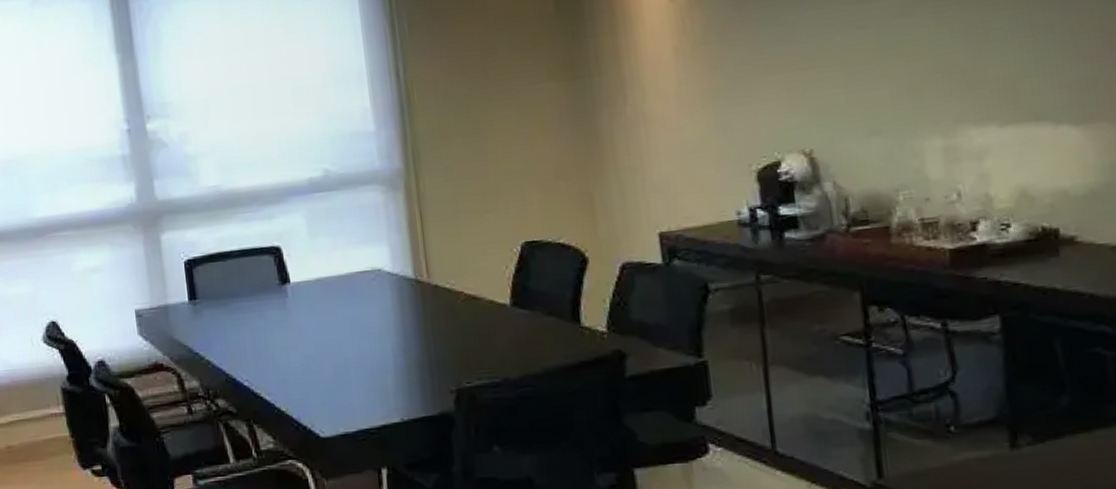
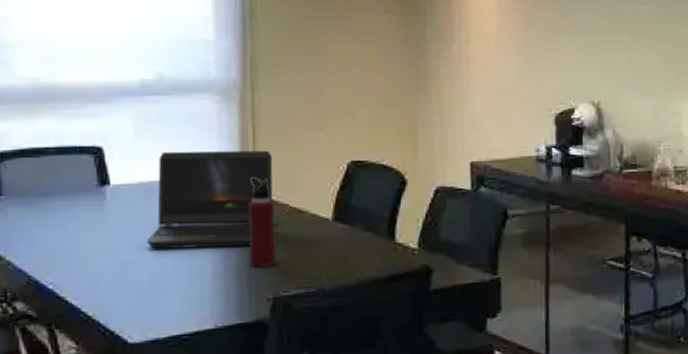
laptop computer: none [328,237,447,344] -> present [147,150,273,249]
water bottle: none [422,265,456,359] -> present [248,177,276,268]

